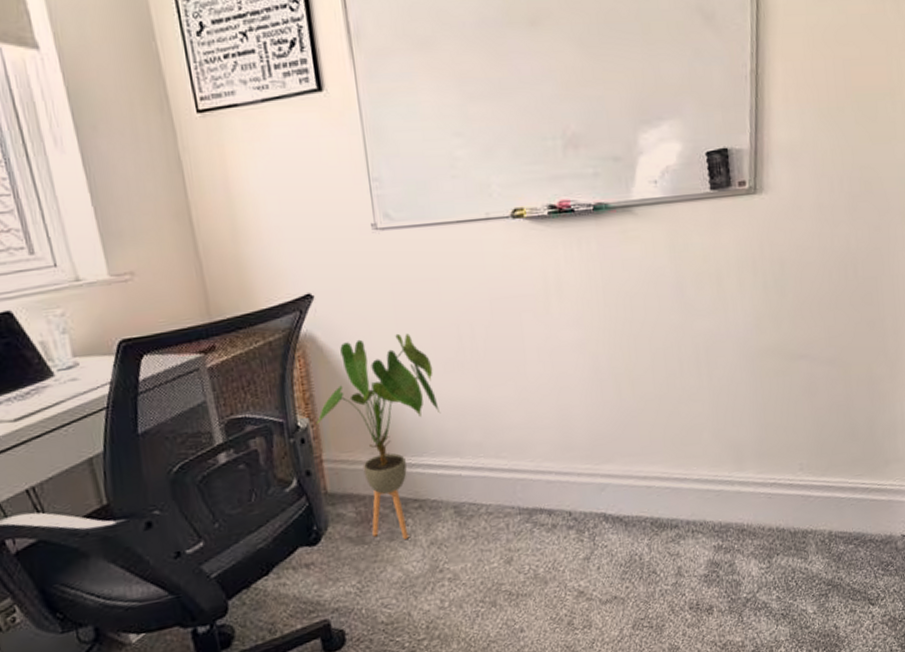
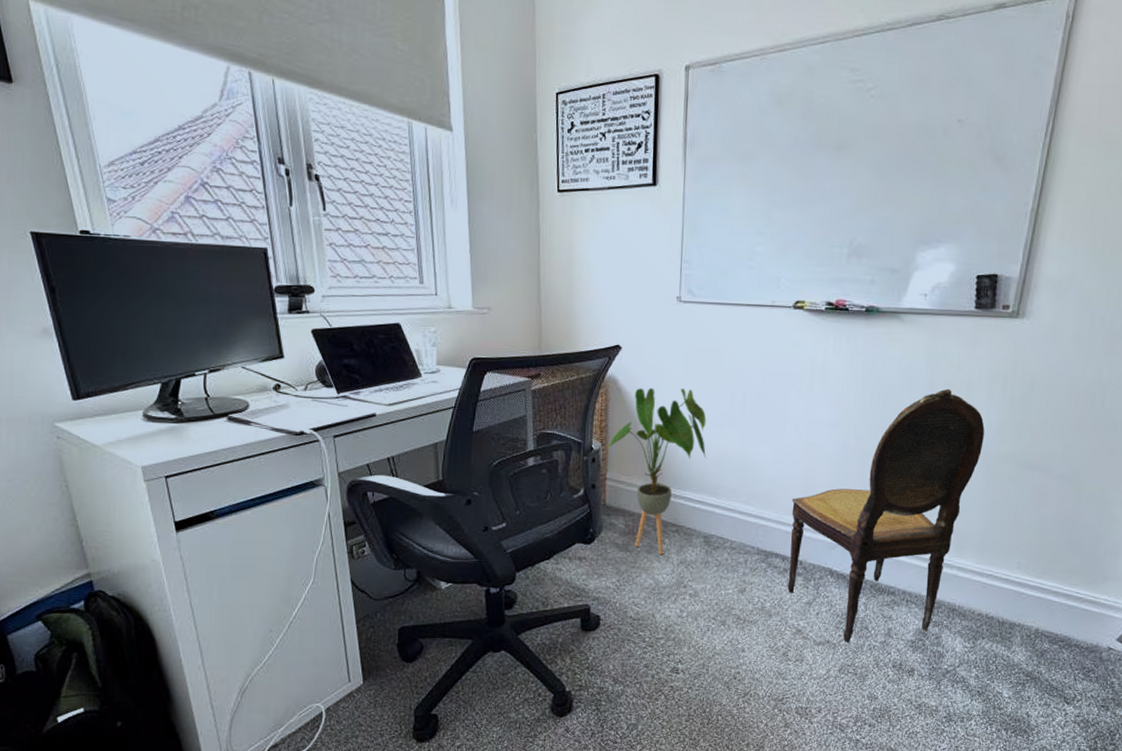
dining chair: none [547,284,744,594] -> present [787,388,985,643]

